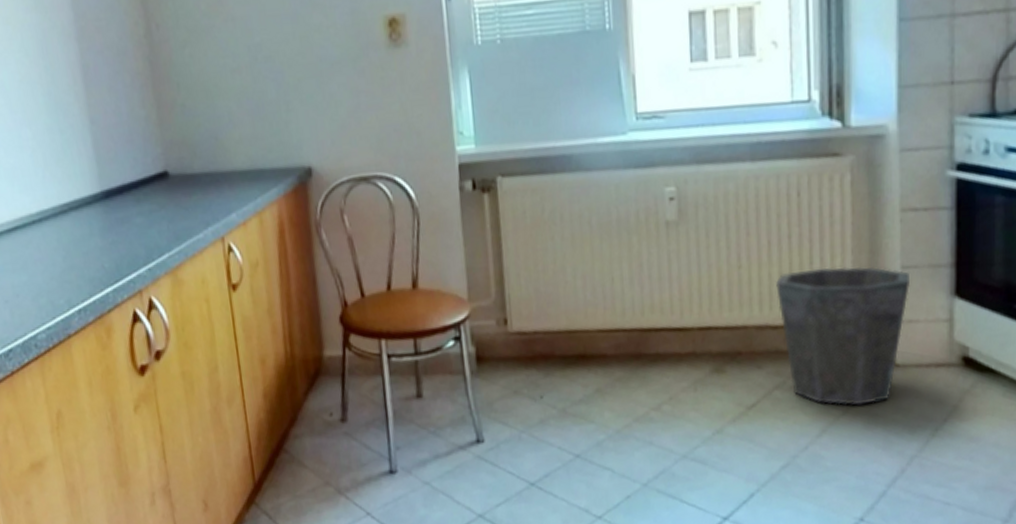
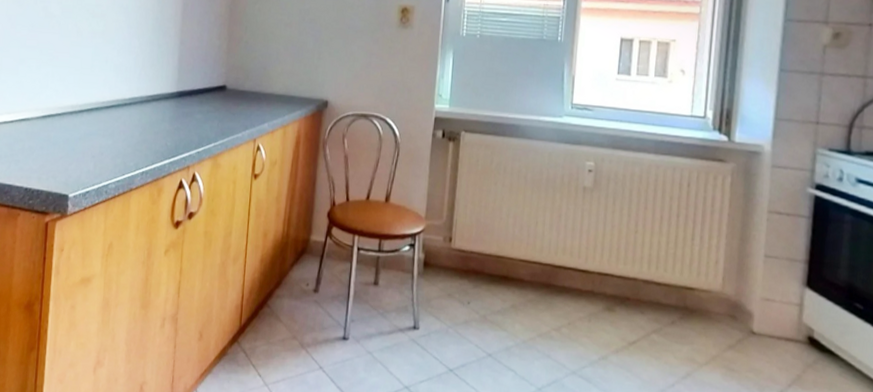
waste bin: present [776,267,909,405] -> none [663,243,771,360]

